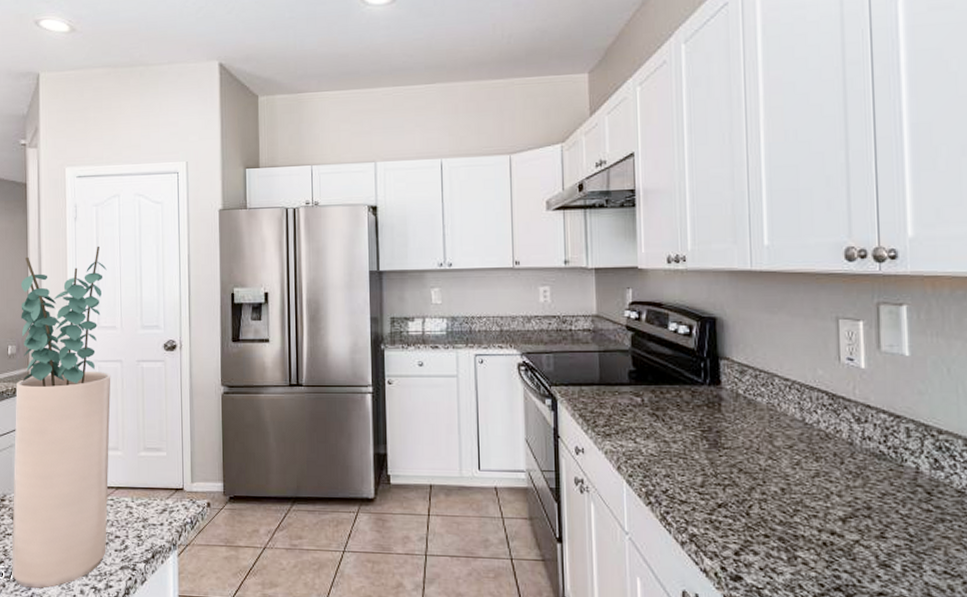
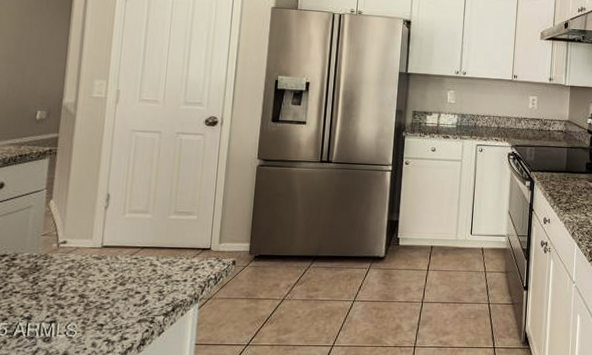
vase: present [12,246,111,589] -> none [15,26,154,344]

